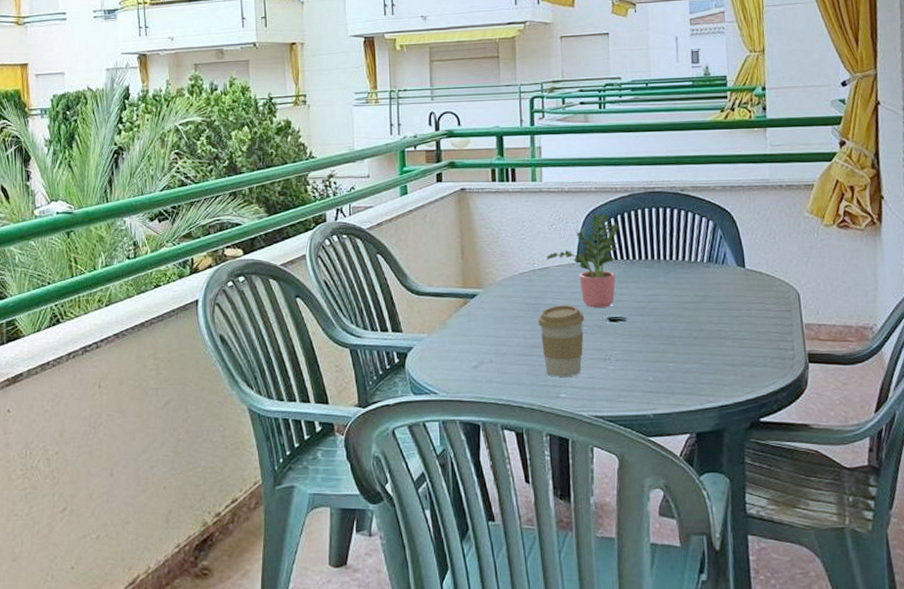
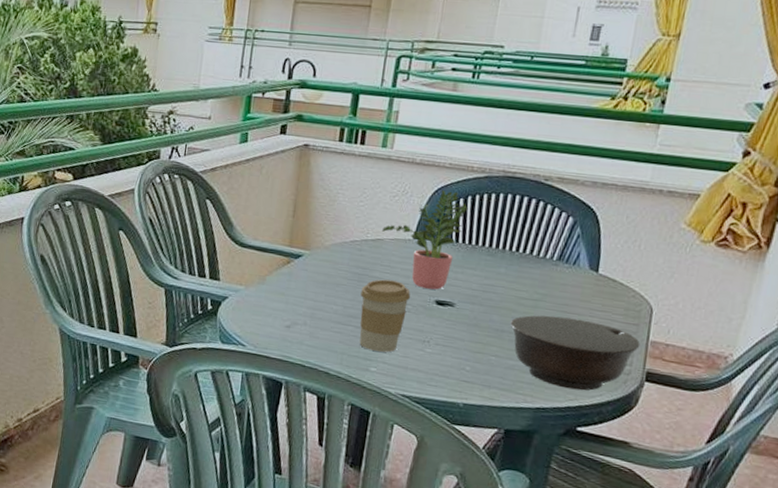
bowl: none [679,314,797,382] -> present [510,315,640,391]

